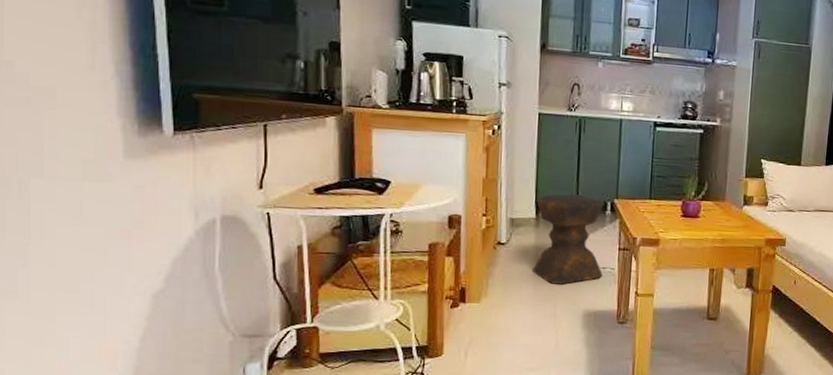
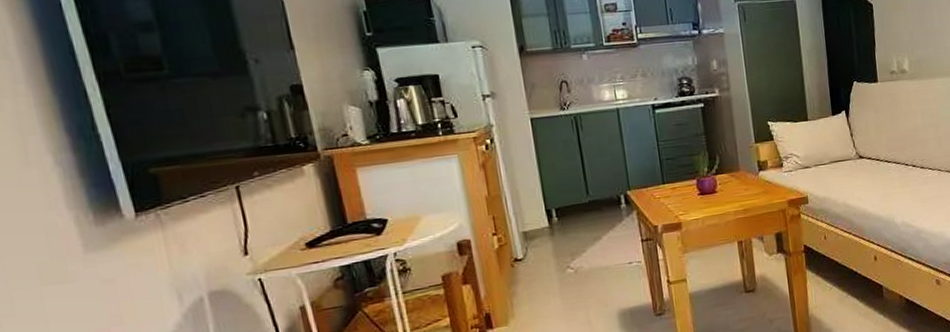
stool: present [532,194,604,285] -> none [546,193,630,291]

